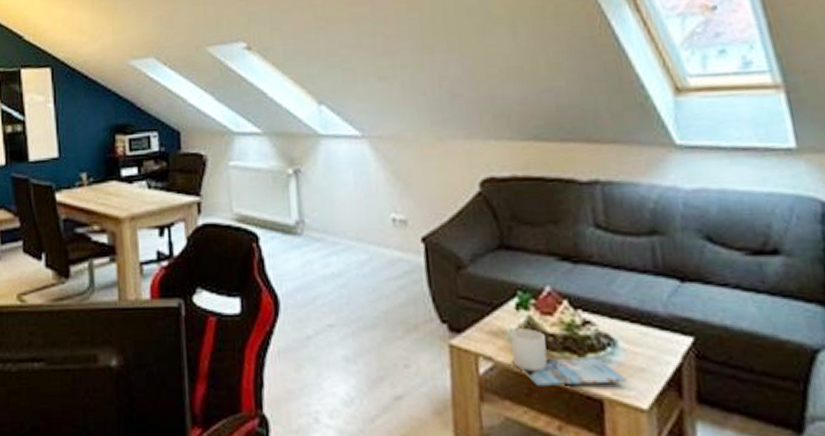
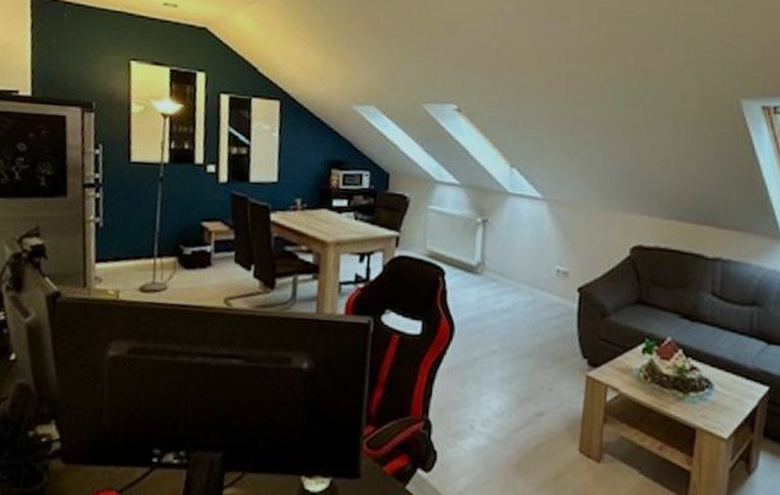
cup: present [511,329,548,371] -> none [633,368,662,403]
magazine: present [520,356,627,386] -> none [638,393,716,417]

